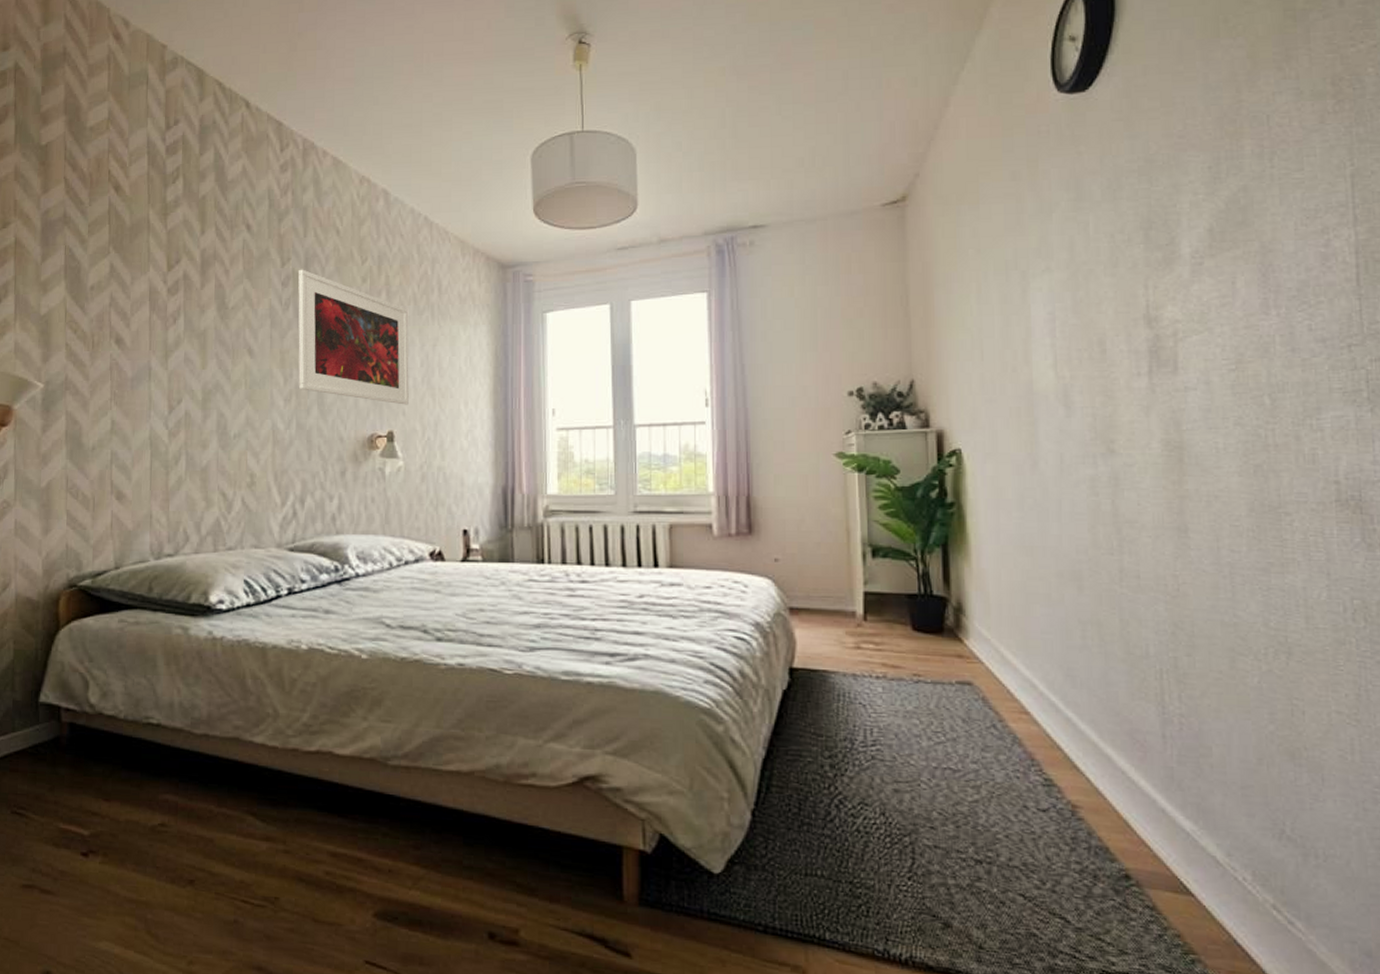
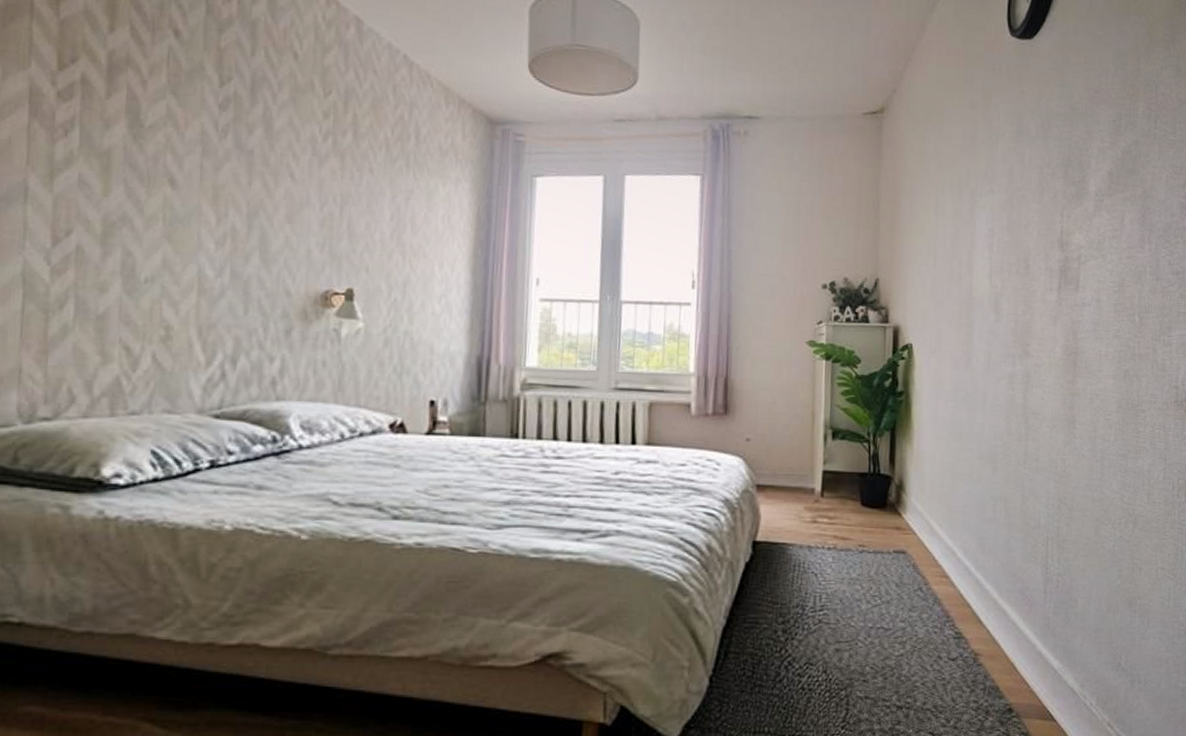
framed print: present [298,269,409,405] -> none [235,92,378,261]

